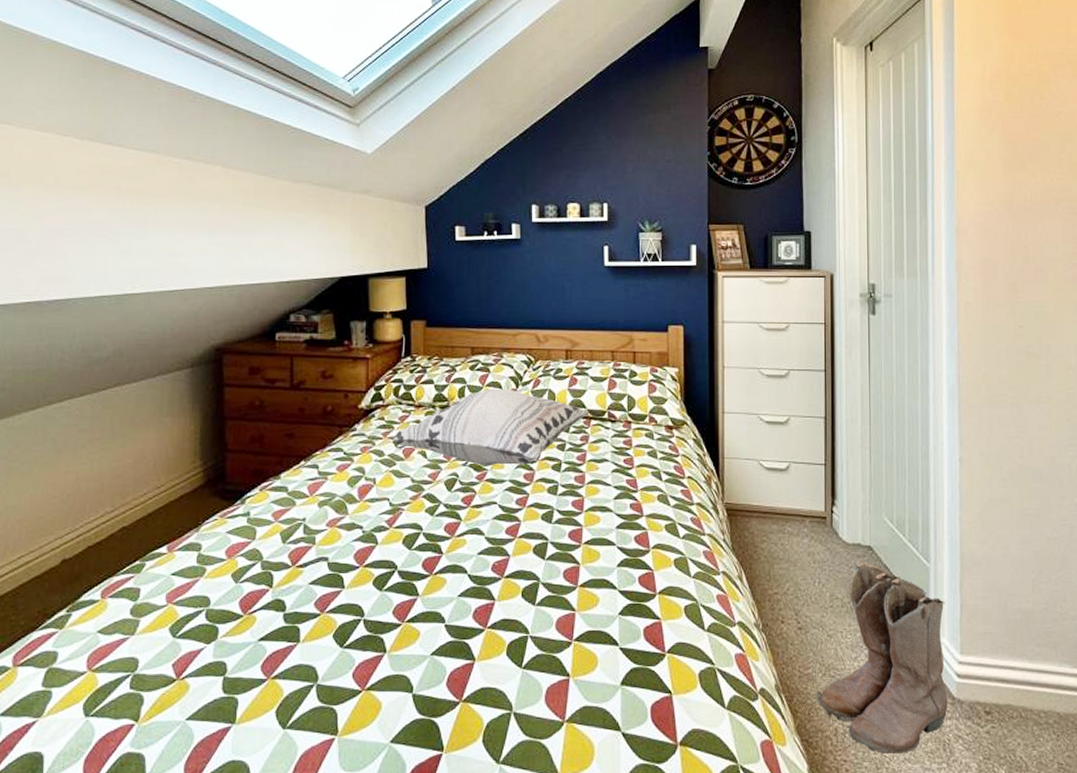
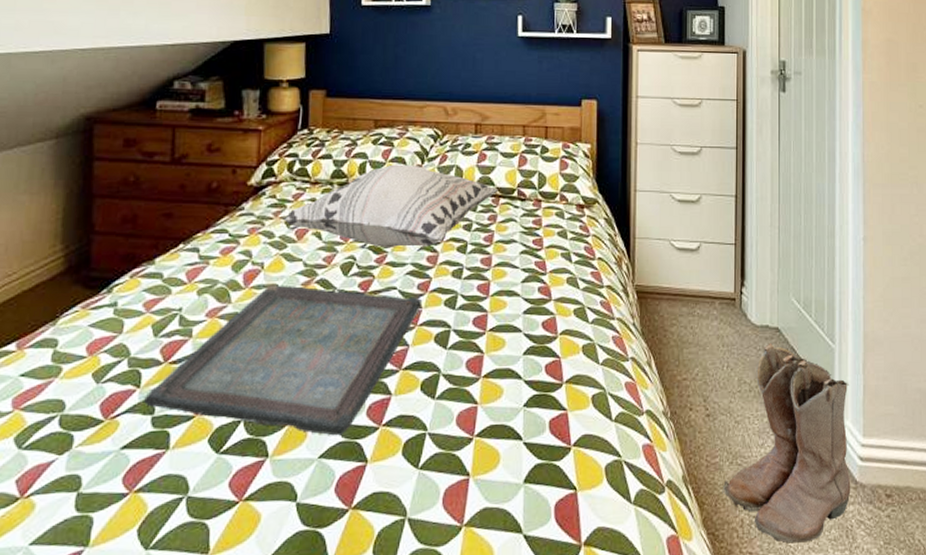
serving tray: none [275,498,521,636] -> present [143,285,423,436]

